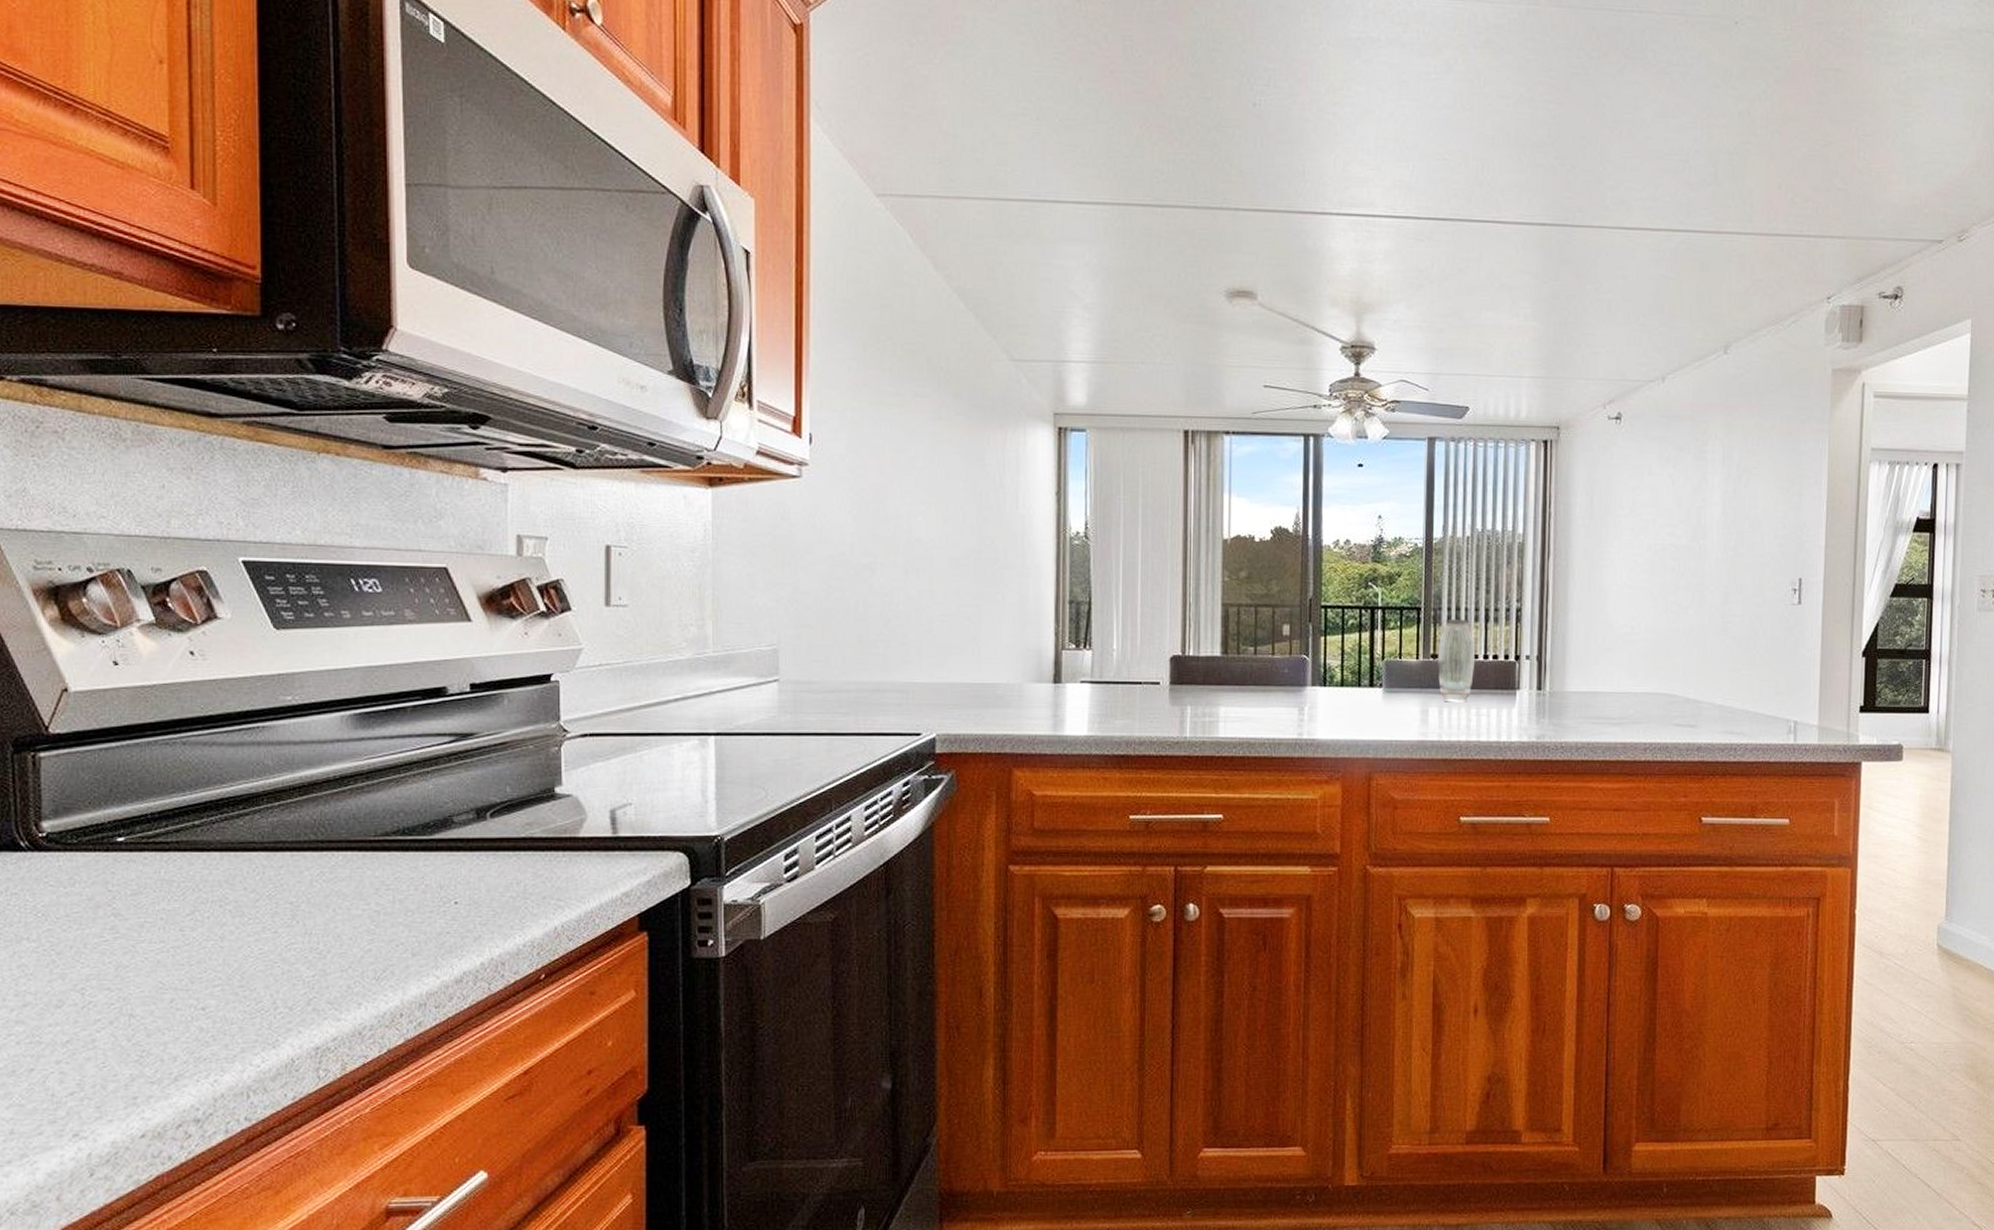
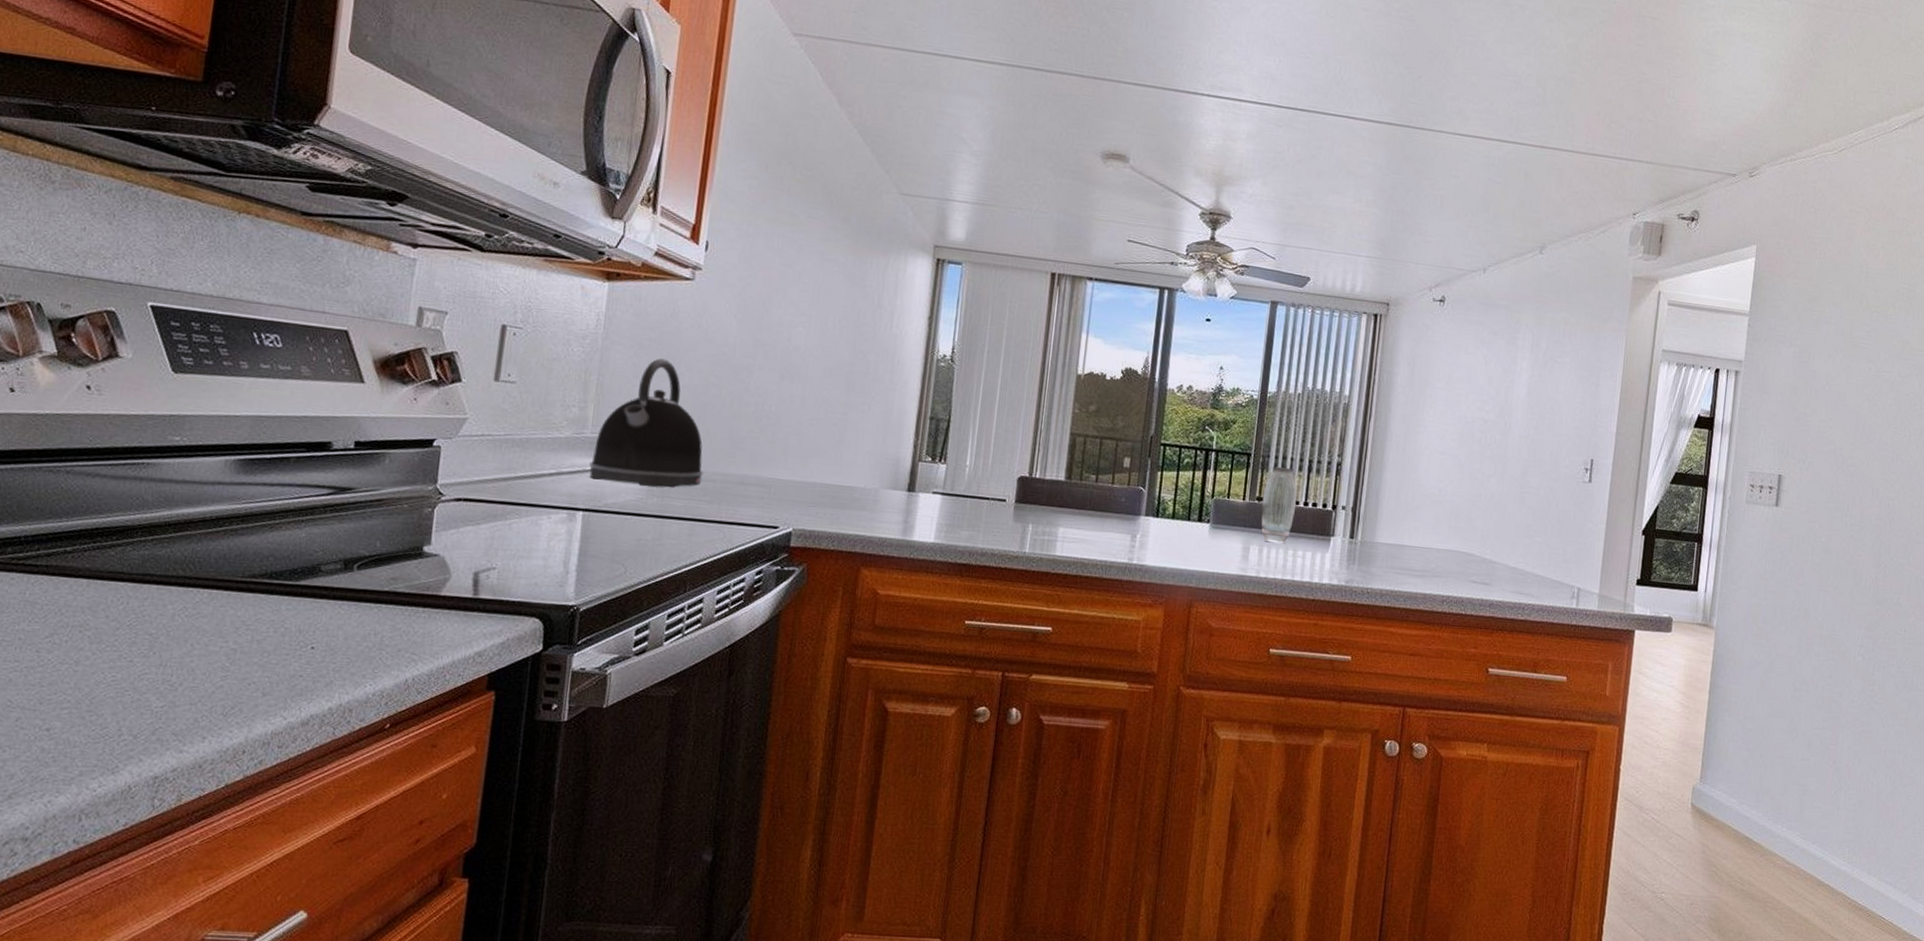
kettle: none [714,565,835,703] -> present [588,358,703,487]

